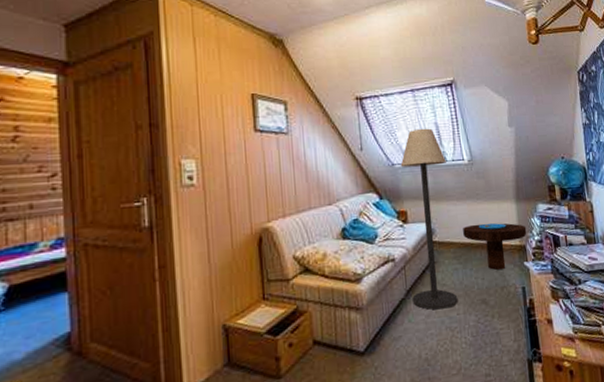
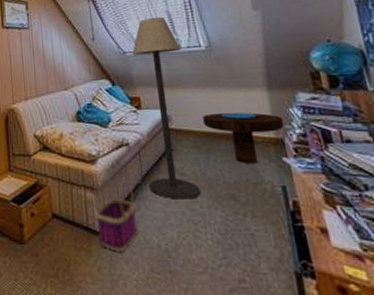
basket: none [358,293,401,369] -> present [93,175,138,251]

